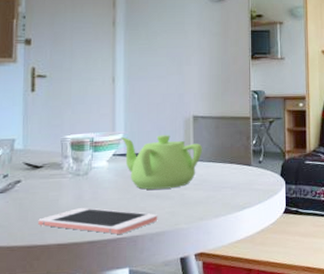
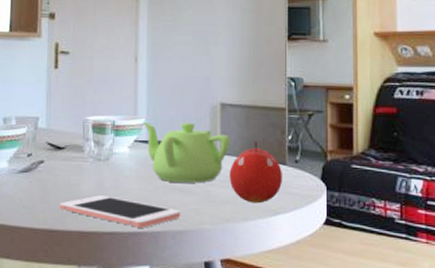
fruit: none [202,147,248,202] -> present [229,141,282,204]

